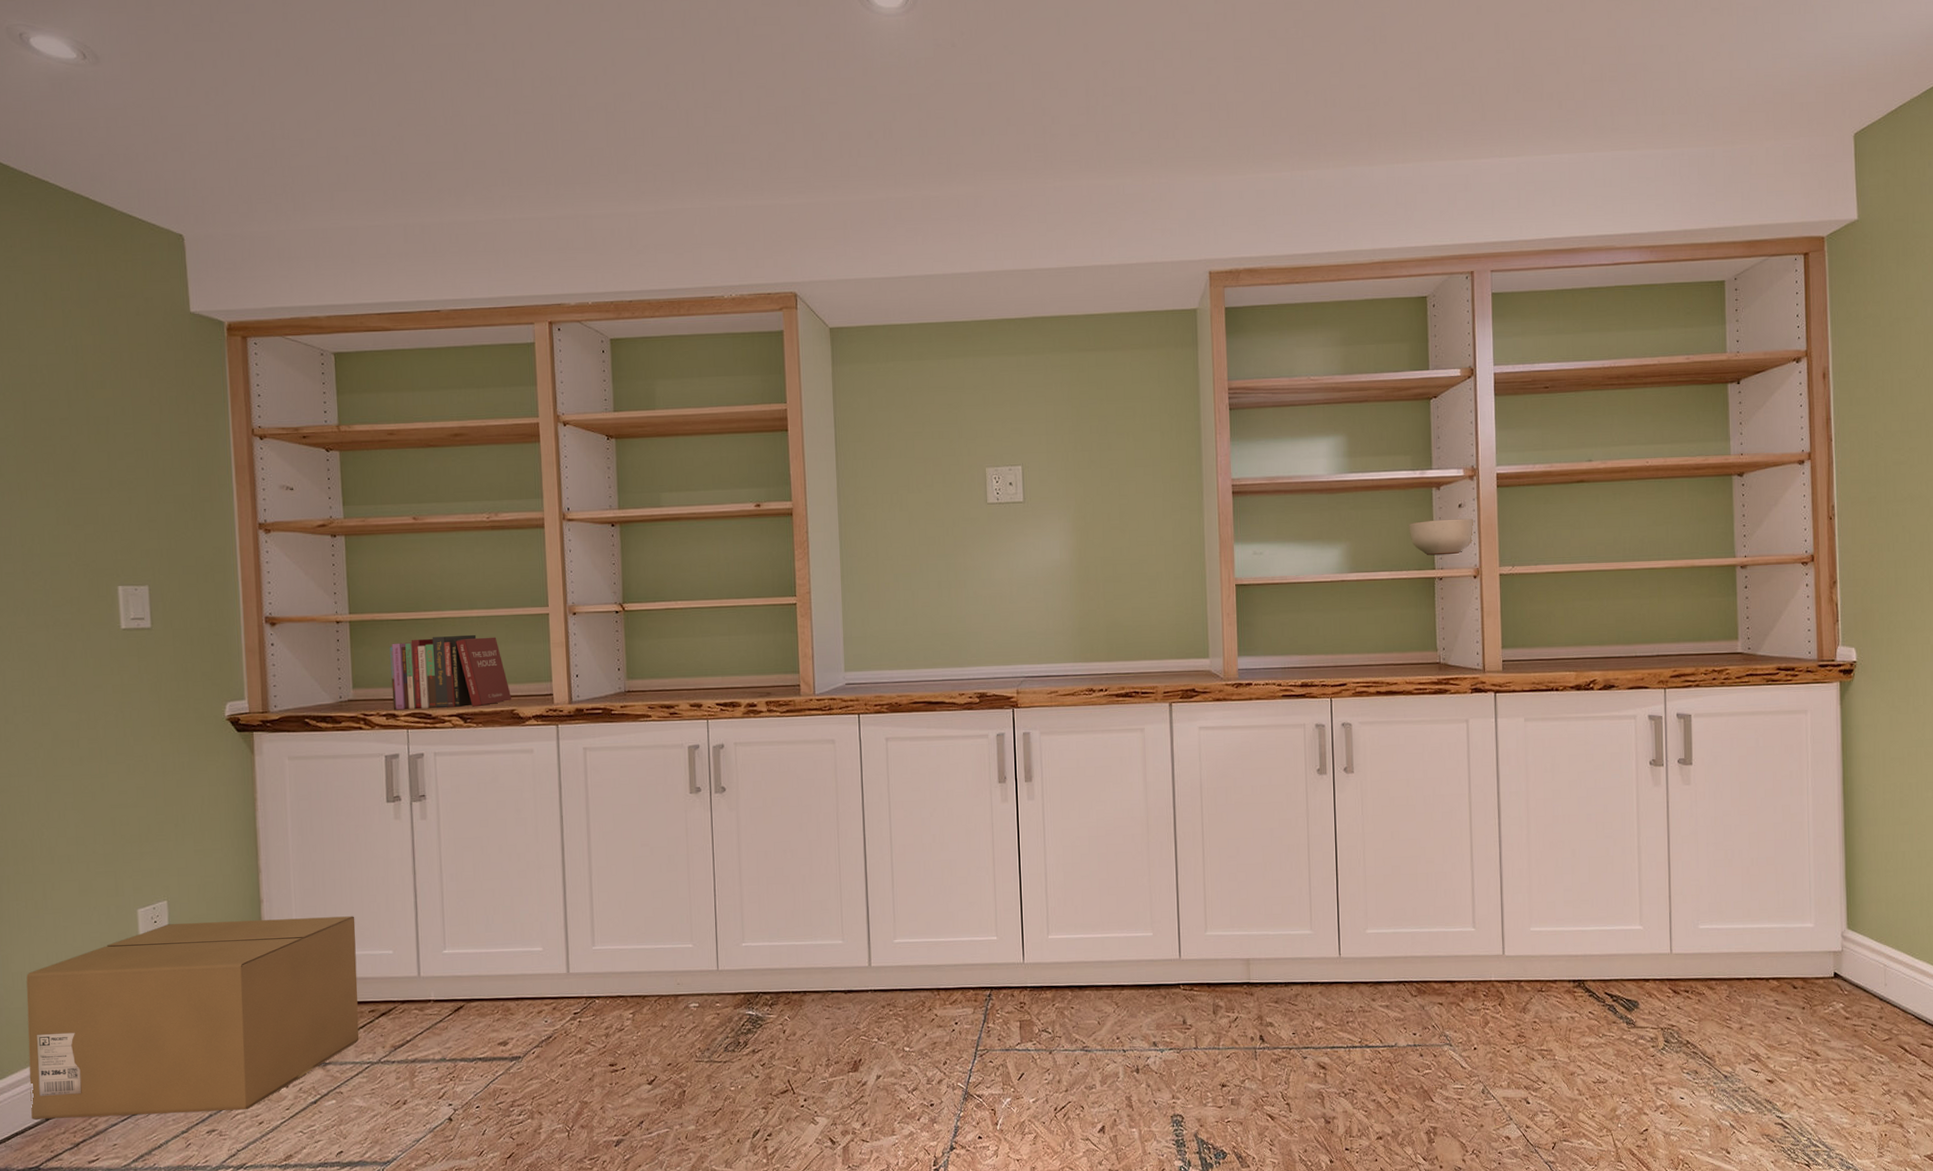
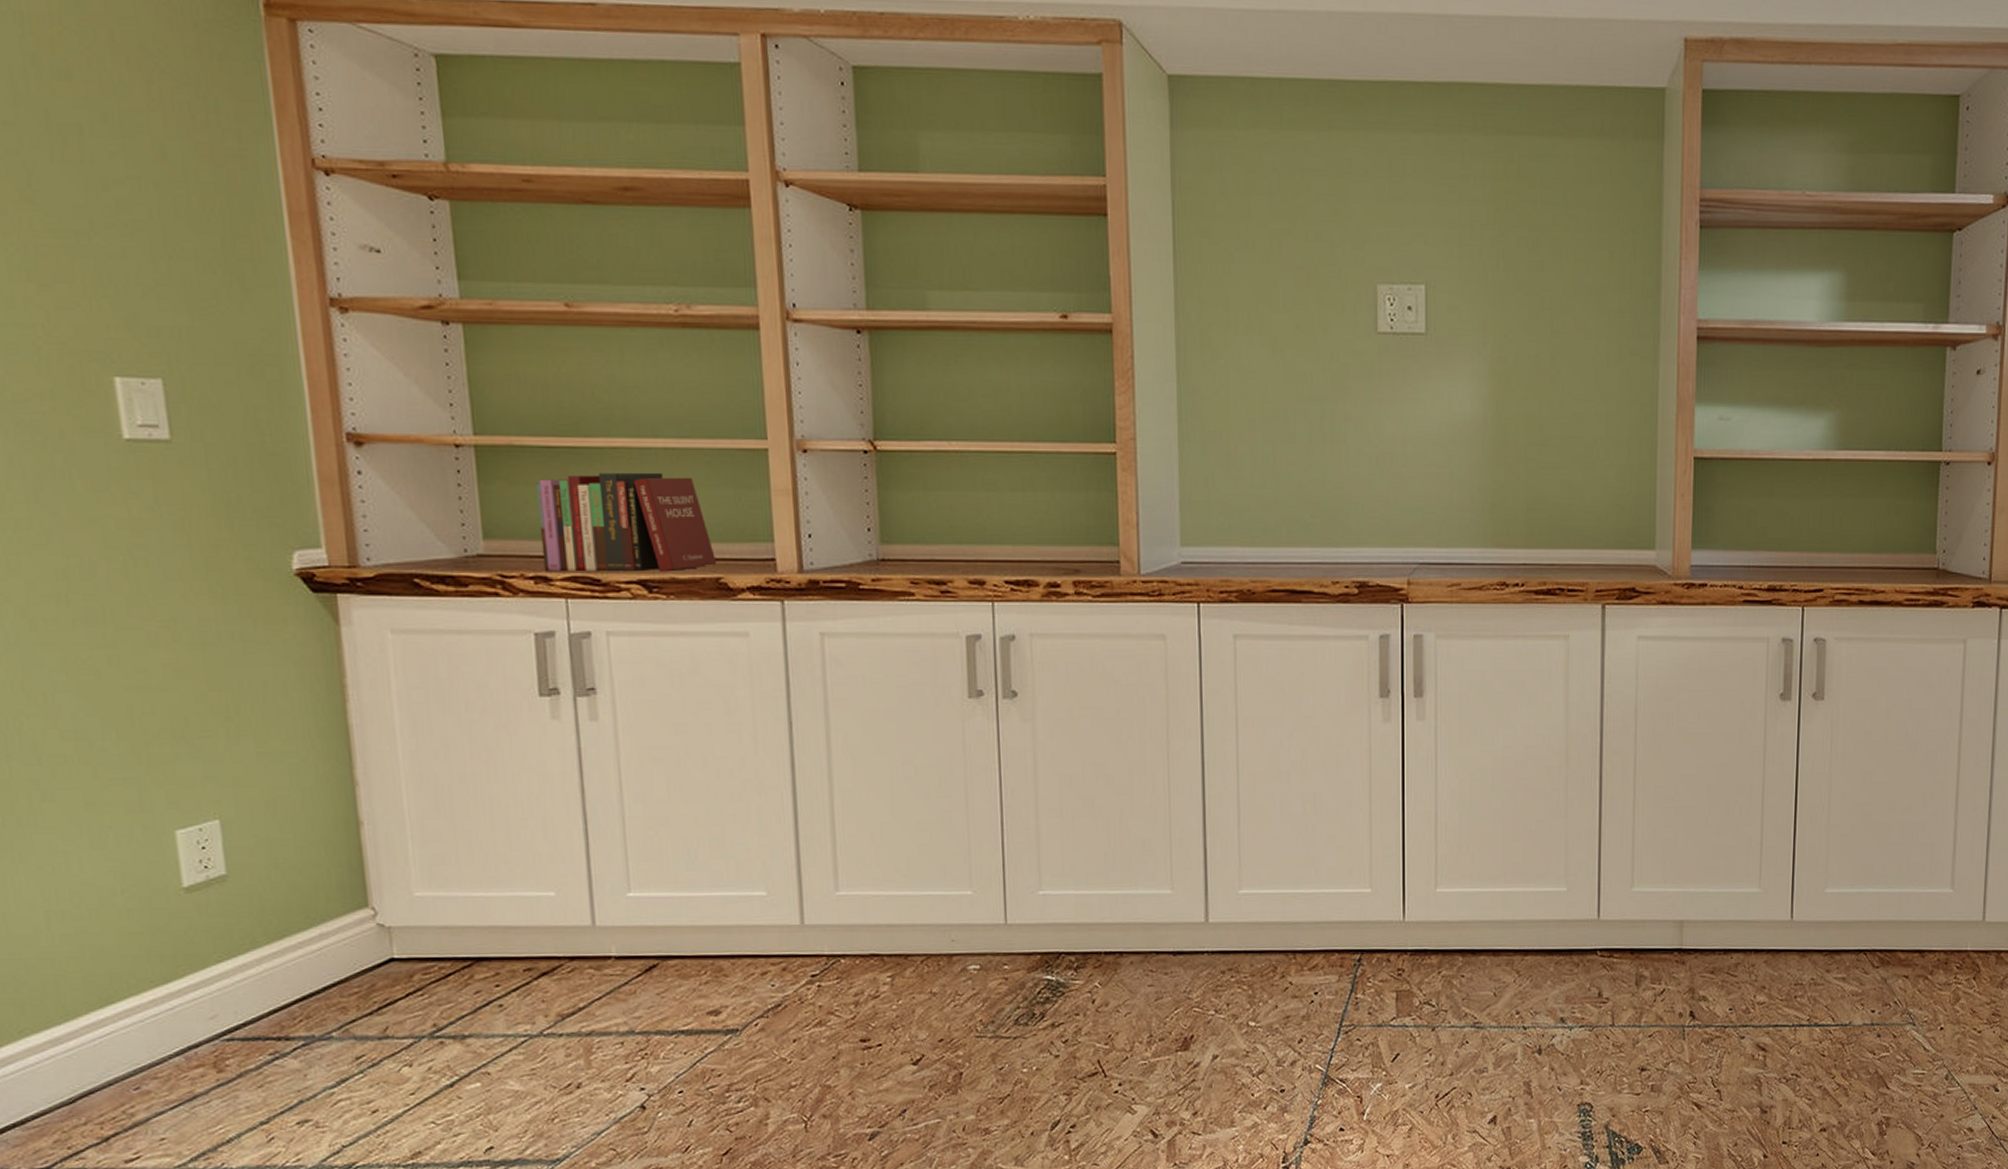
box: present [26,916,359,1120] -> none [11,846,511,1107]
bowl: present [1408,518,1475,556] -> none [1913,388,1993,434]

